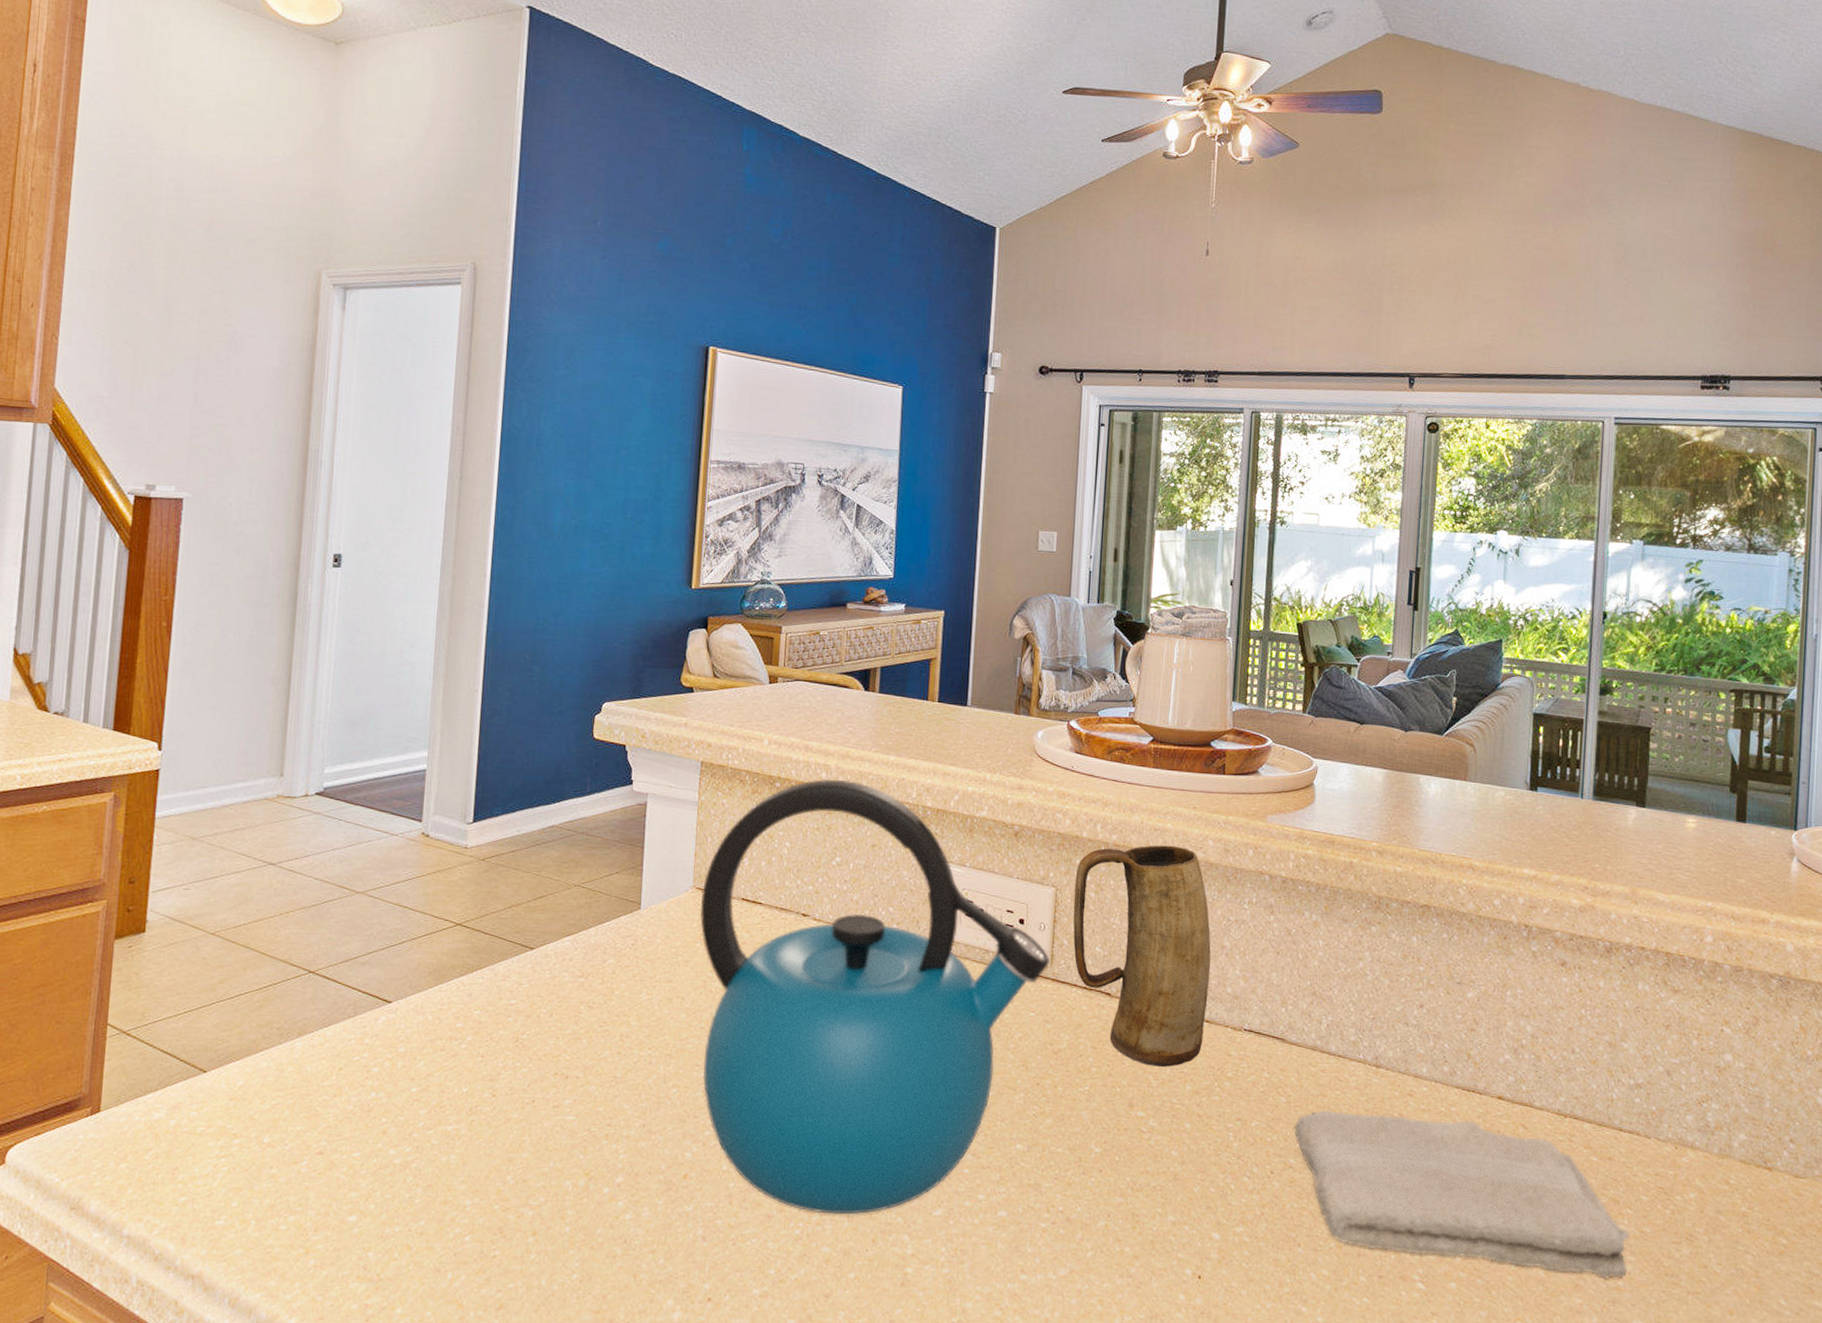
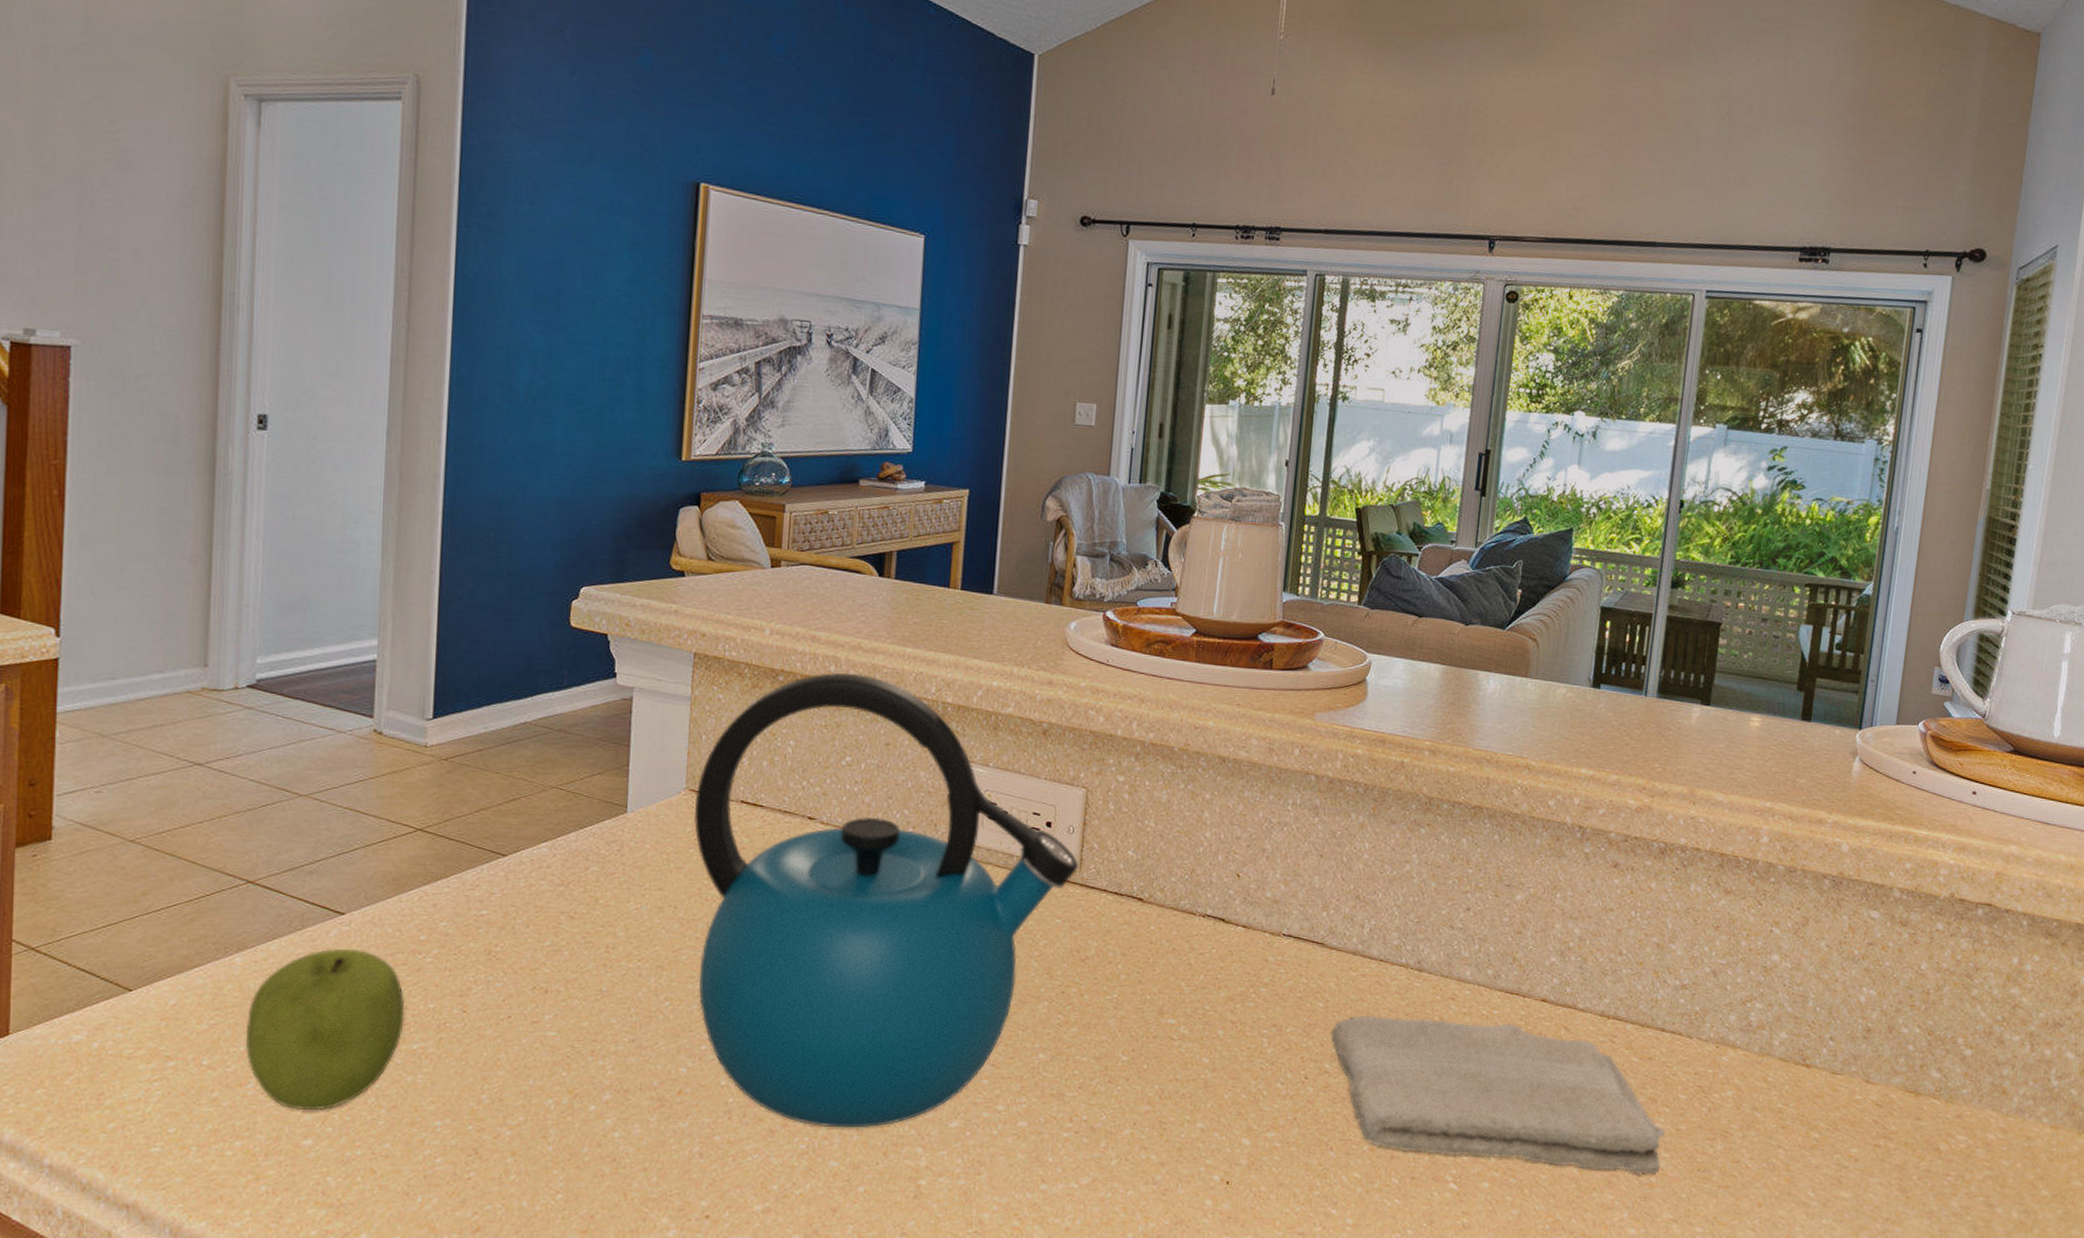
fruit: none [301,1034,442,1188] -> present [245,948,405,1111]
mug: present [1073,845,1211,1067] -> none [1104,744,1251,973]

